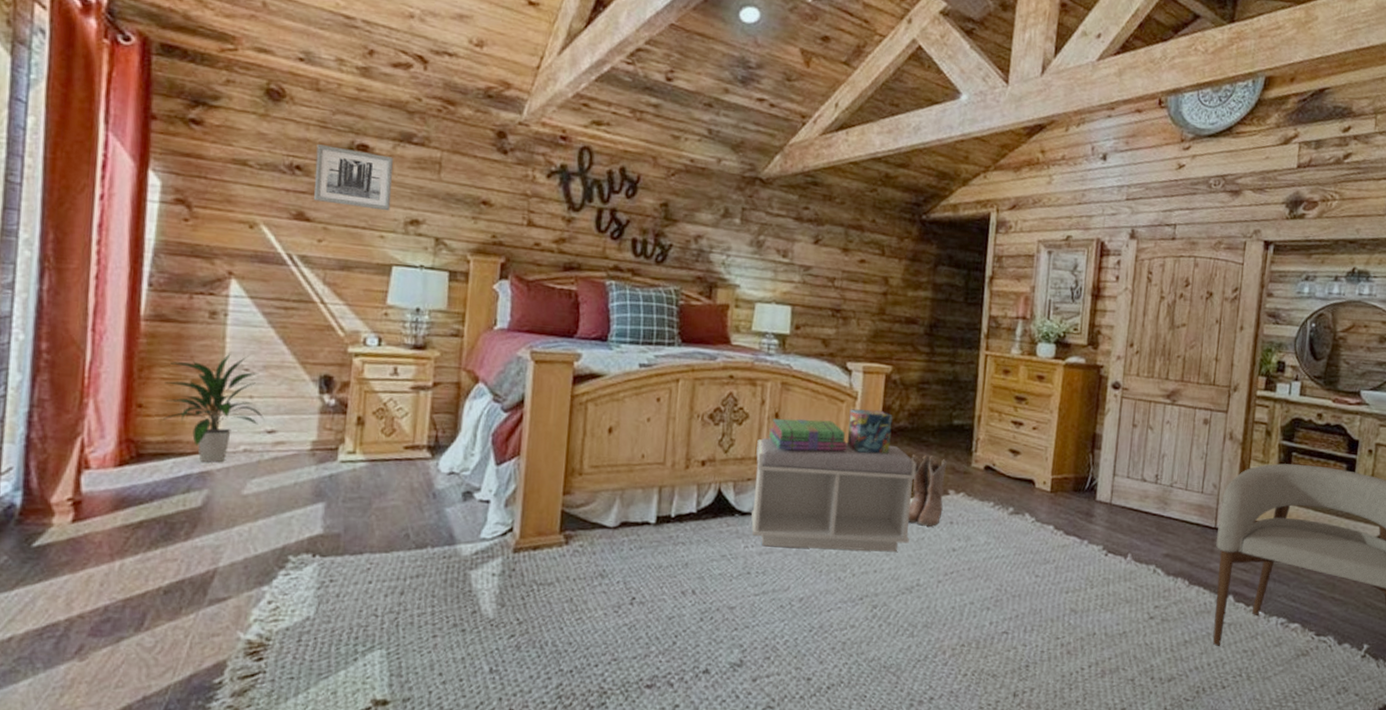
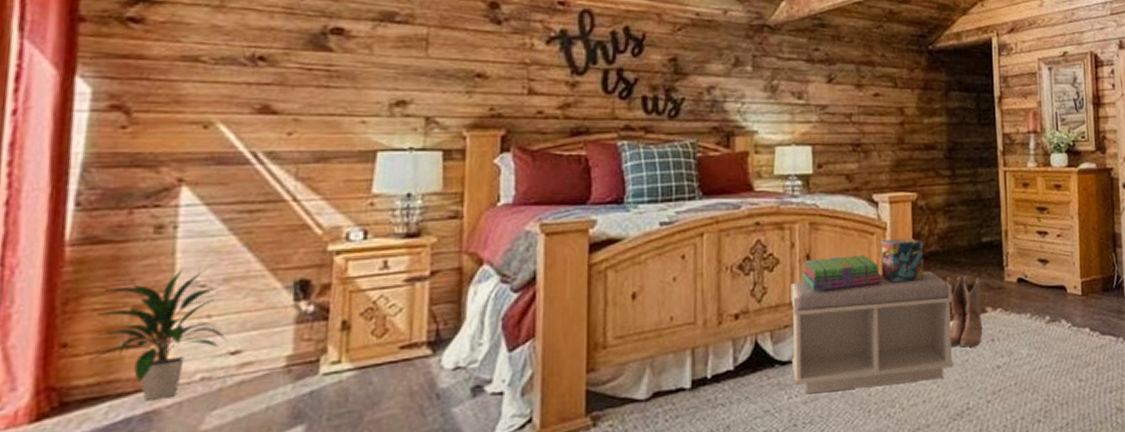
wall art: present [313,144,393,211] -> none [280,32,373,95]

